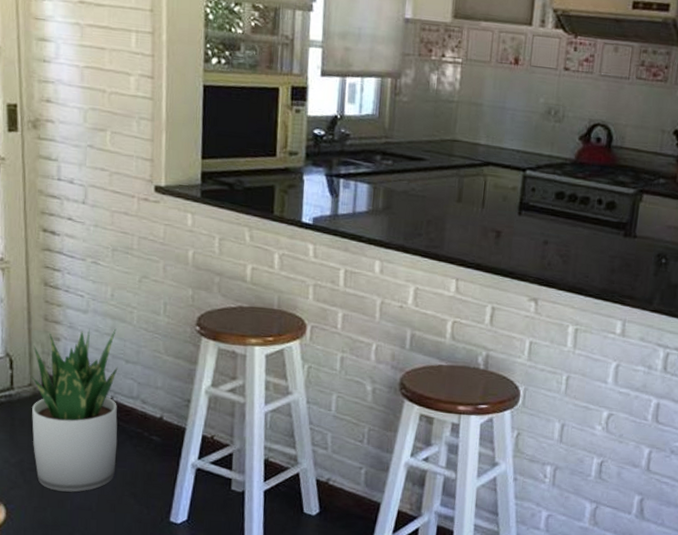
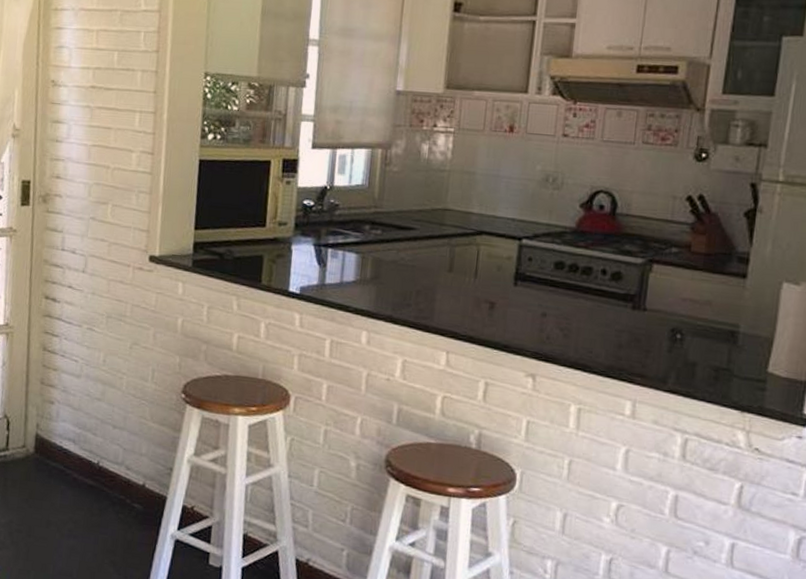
planter: present [31,328,118,492] -> none [22,393,106,557]

